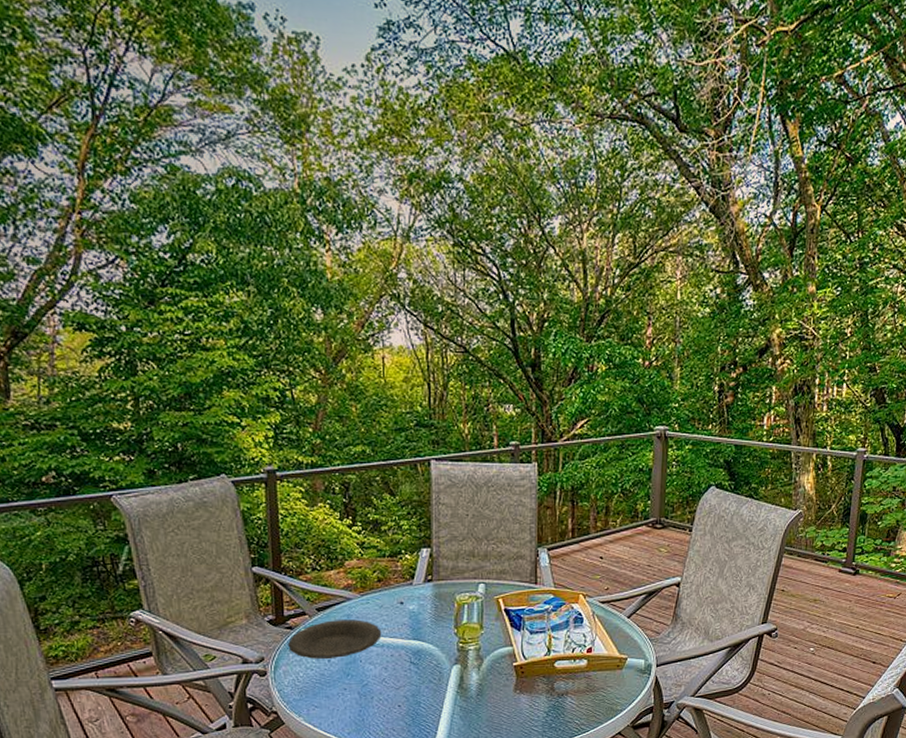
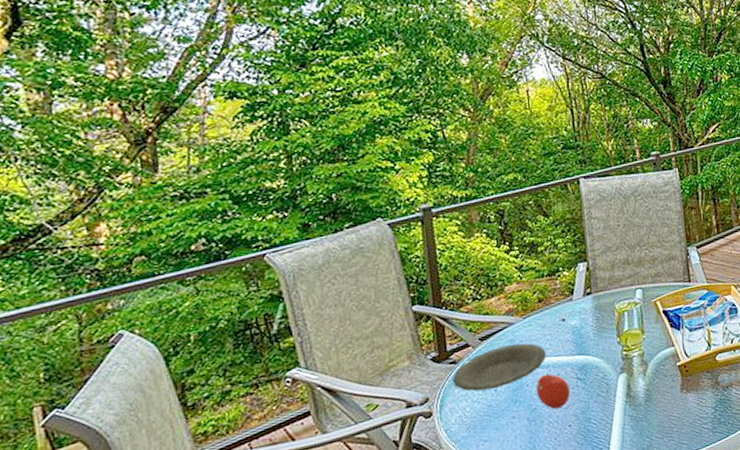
fruit: none [368,653,402,688] -> present [535,373,570,410]

